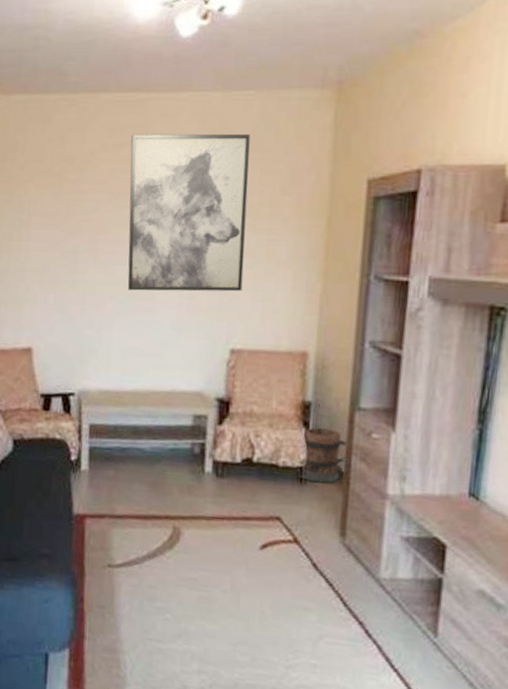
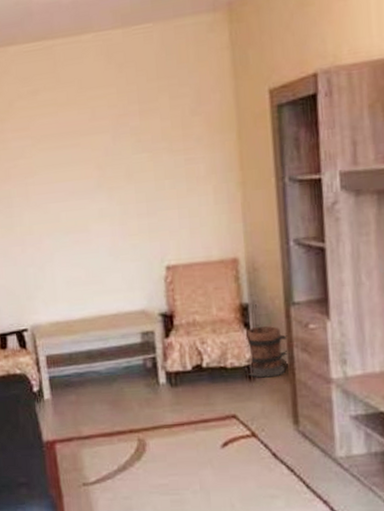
wall art: present [127,133,250,292] -> none [44,64,169,226]

